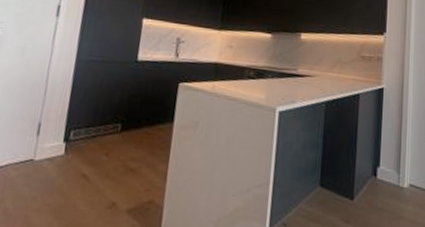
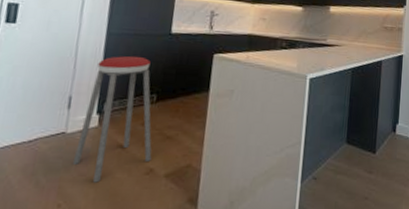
music stool: none [38,83,117,214] -> present [72,56,152,183]

